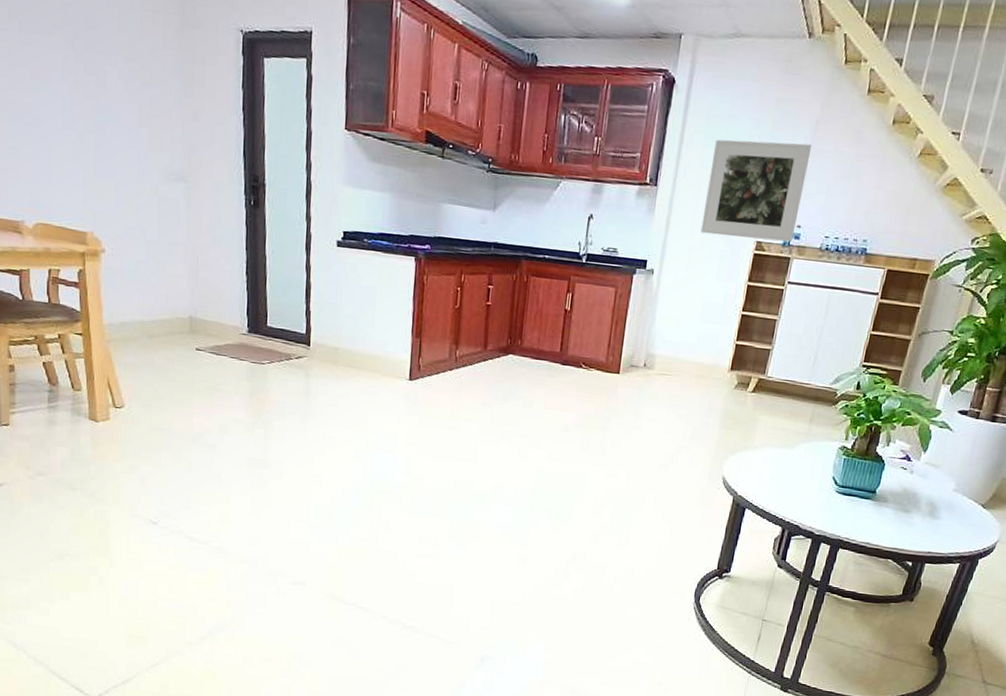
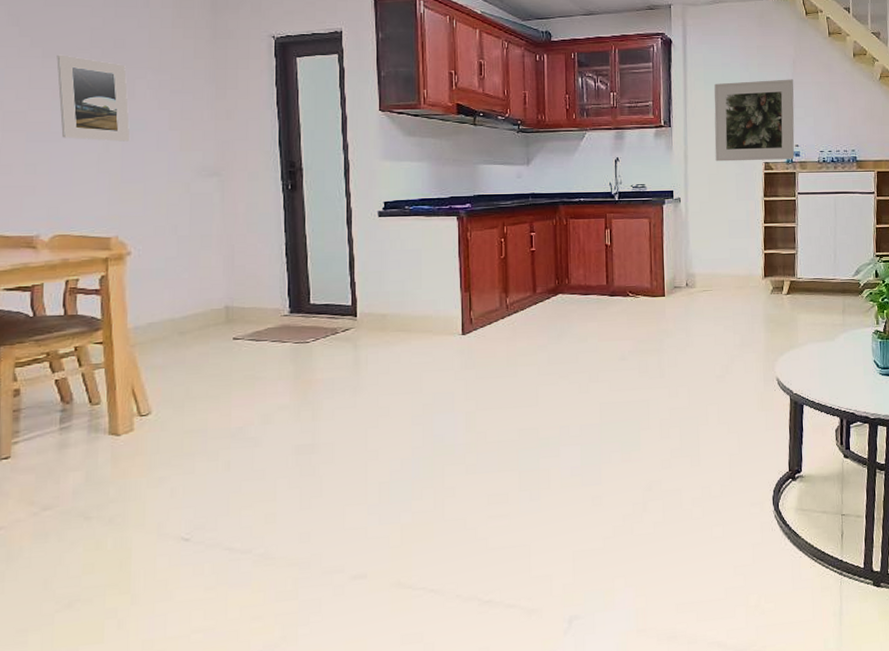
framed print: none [33,30,103,134] -> present [56,54,131,142]

